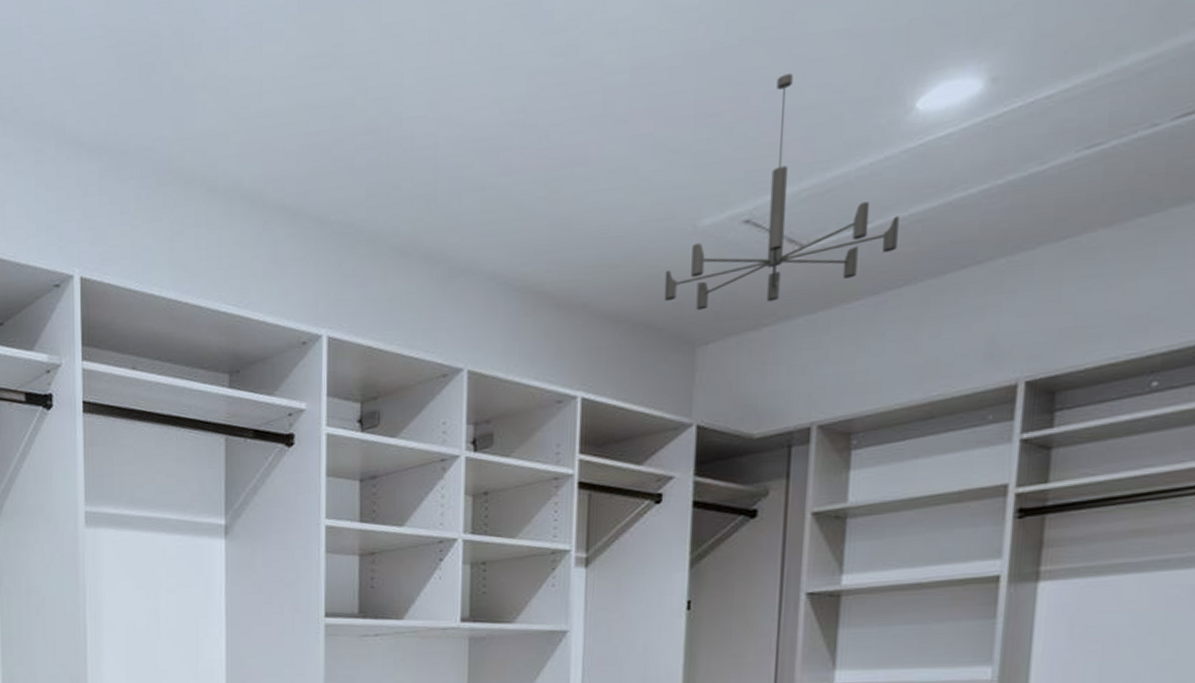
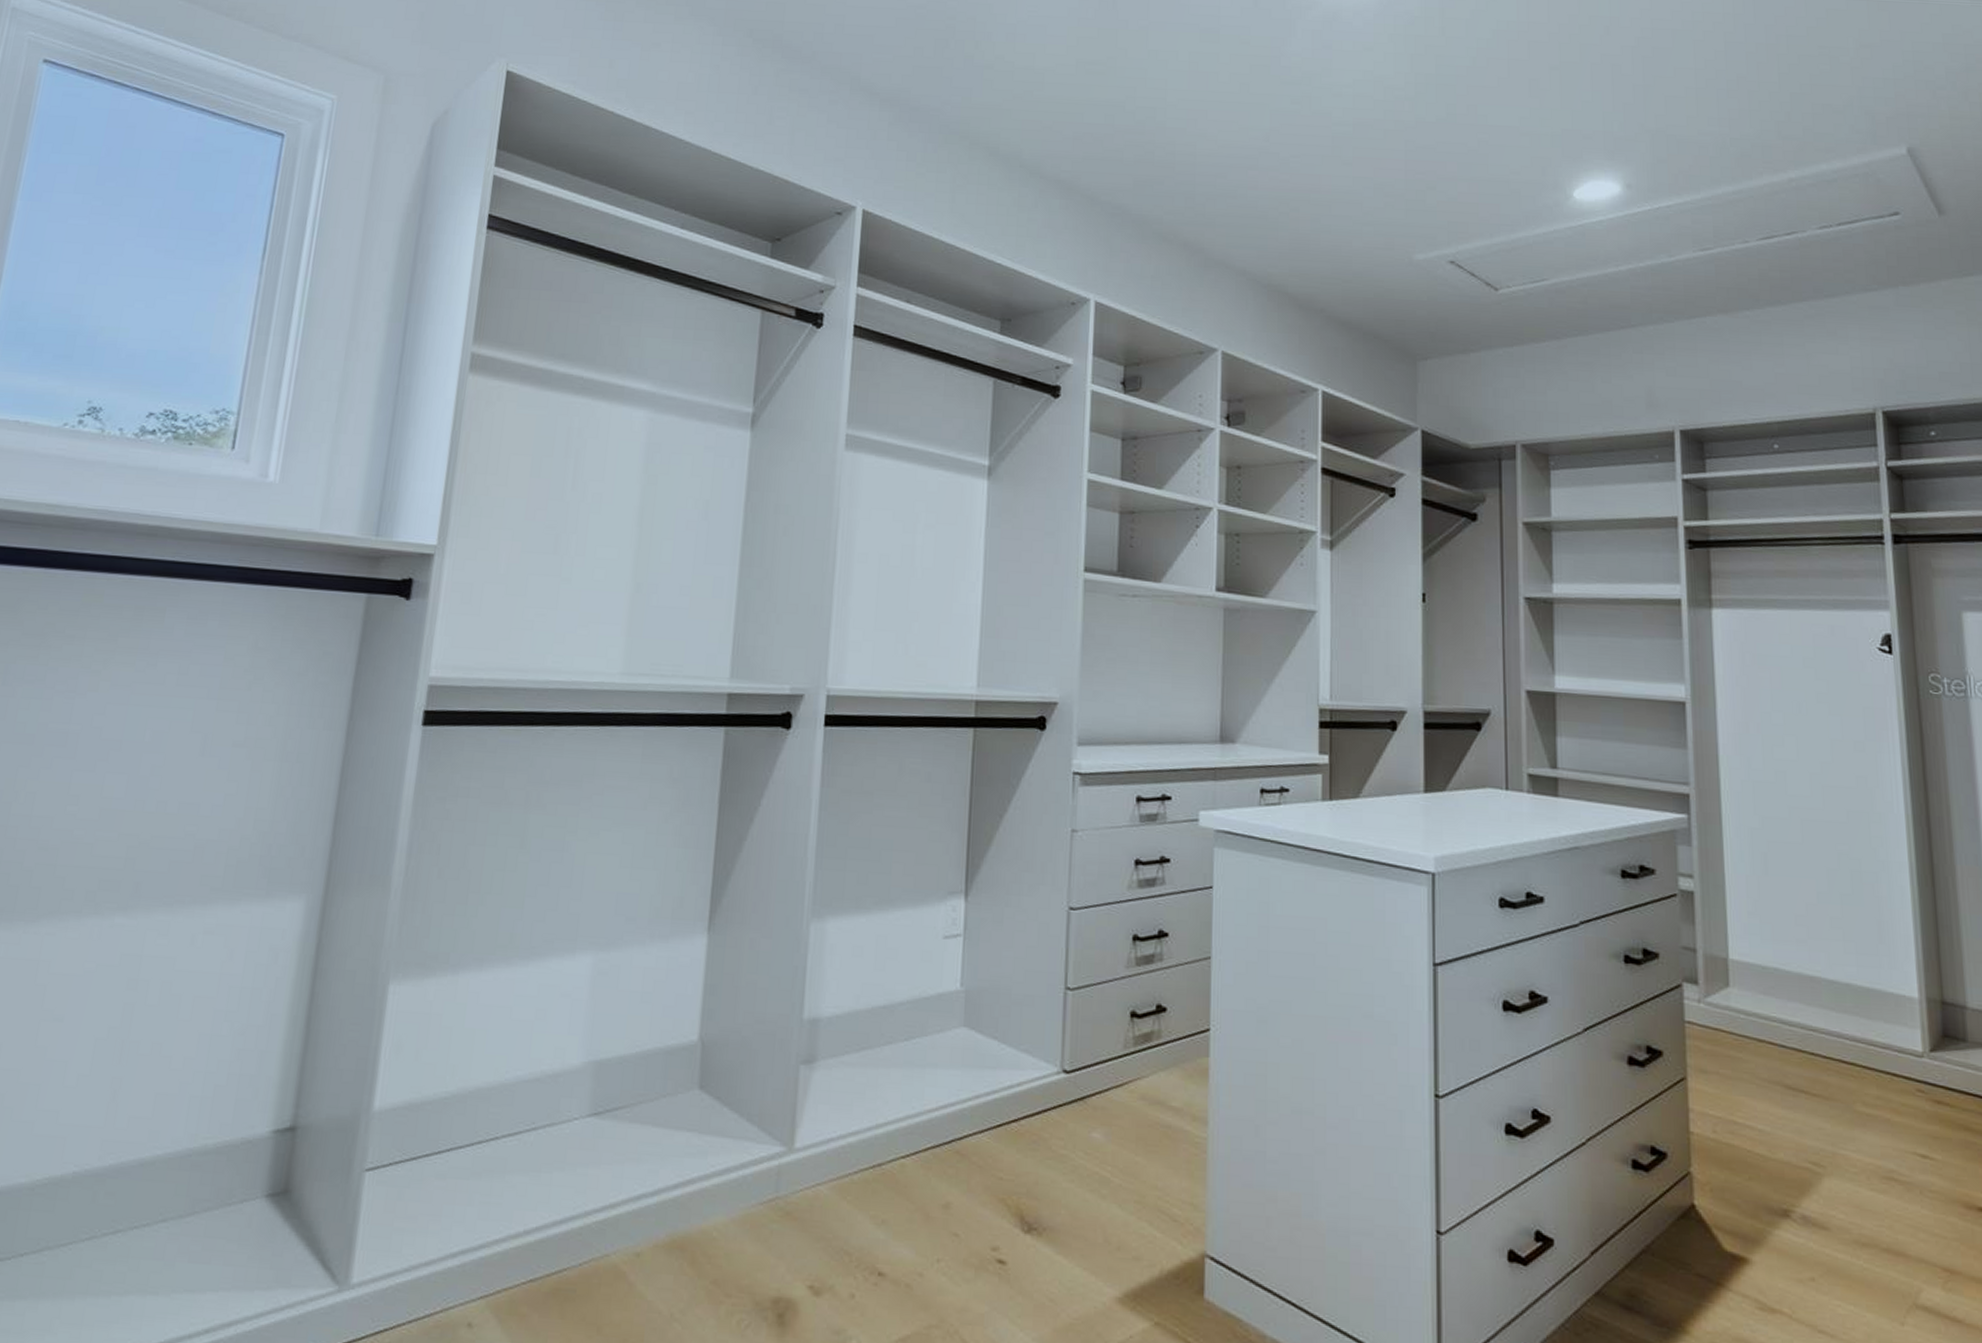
chandelier: present [664,73,899,311] -> none [1388,152,1570,332]

